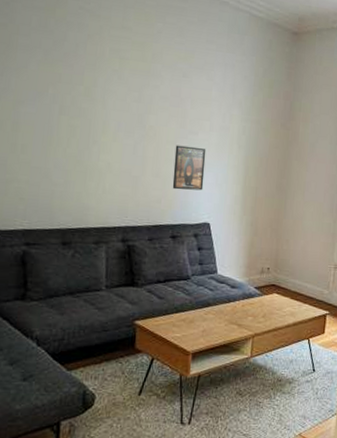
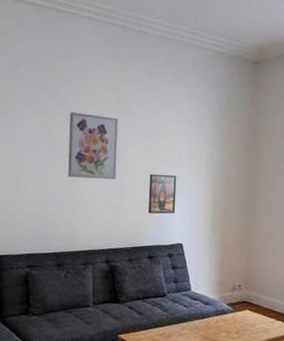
wall art: none [77,65,141,148] -> present [68,112,118,179]

